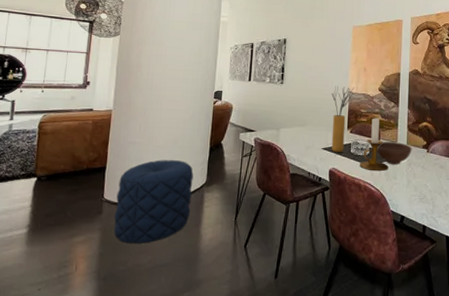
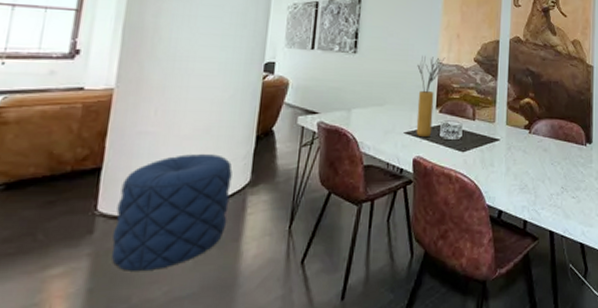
candlestick: present [359,118,389,171] -> none [450,94,485,157]
bowl: present [376,142,412,165] -> none [470,122,512,149]

